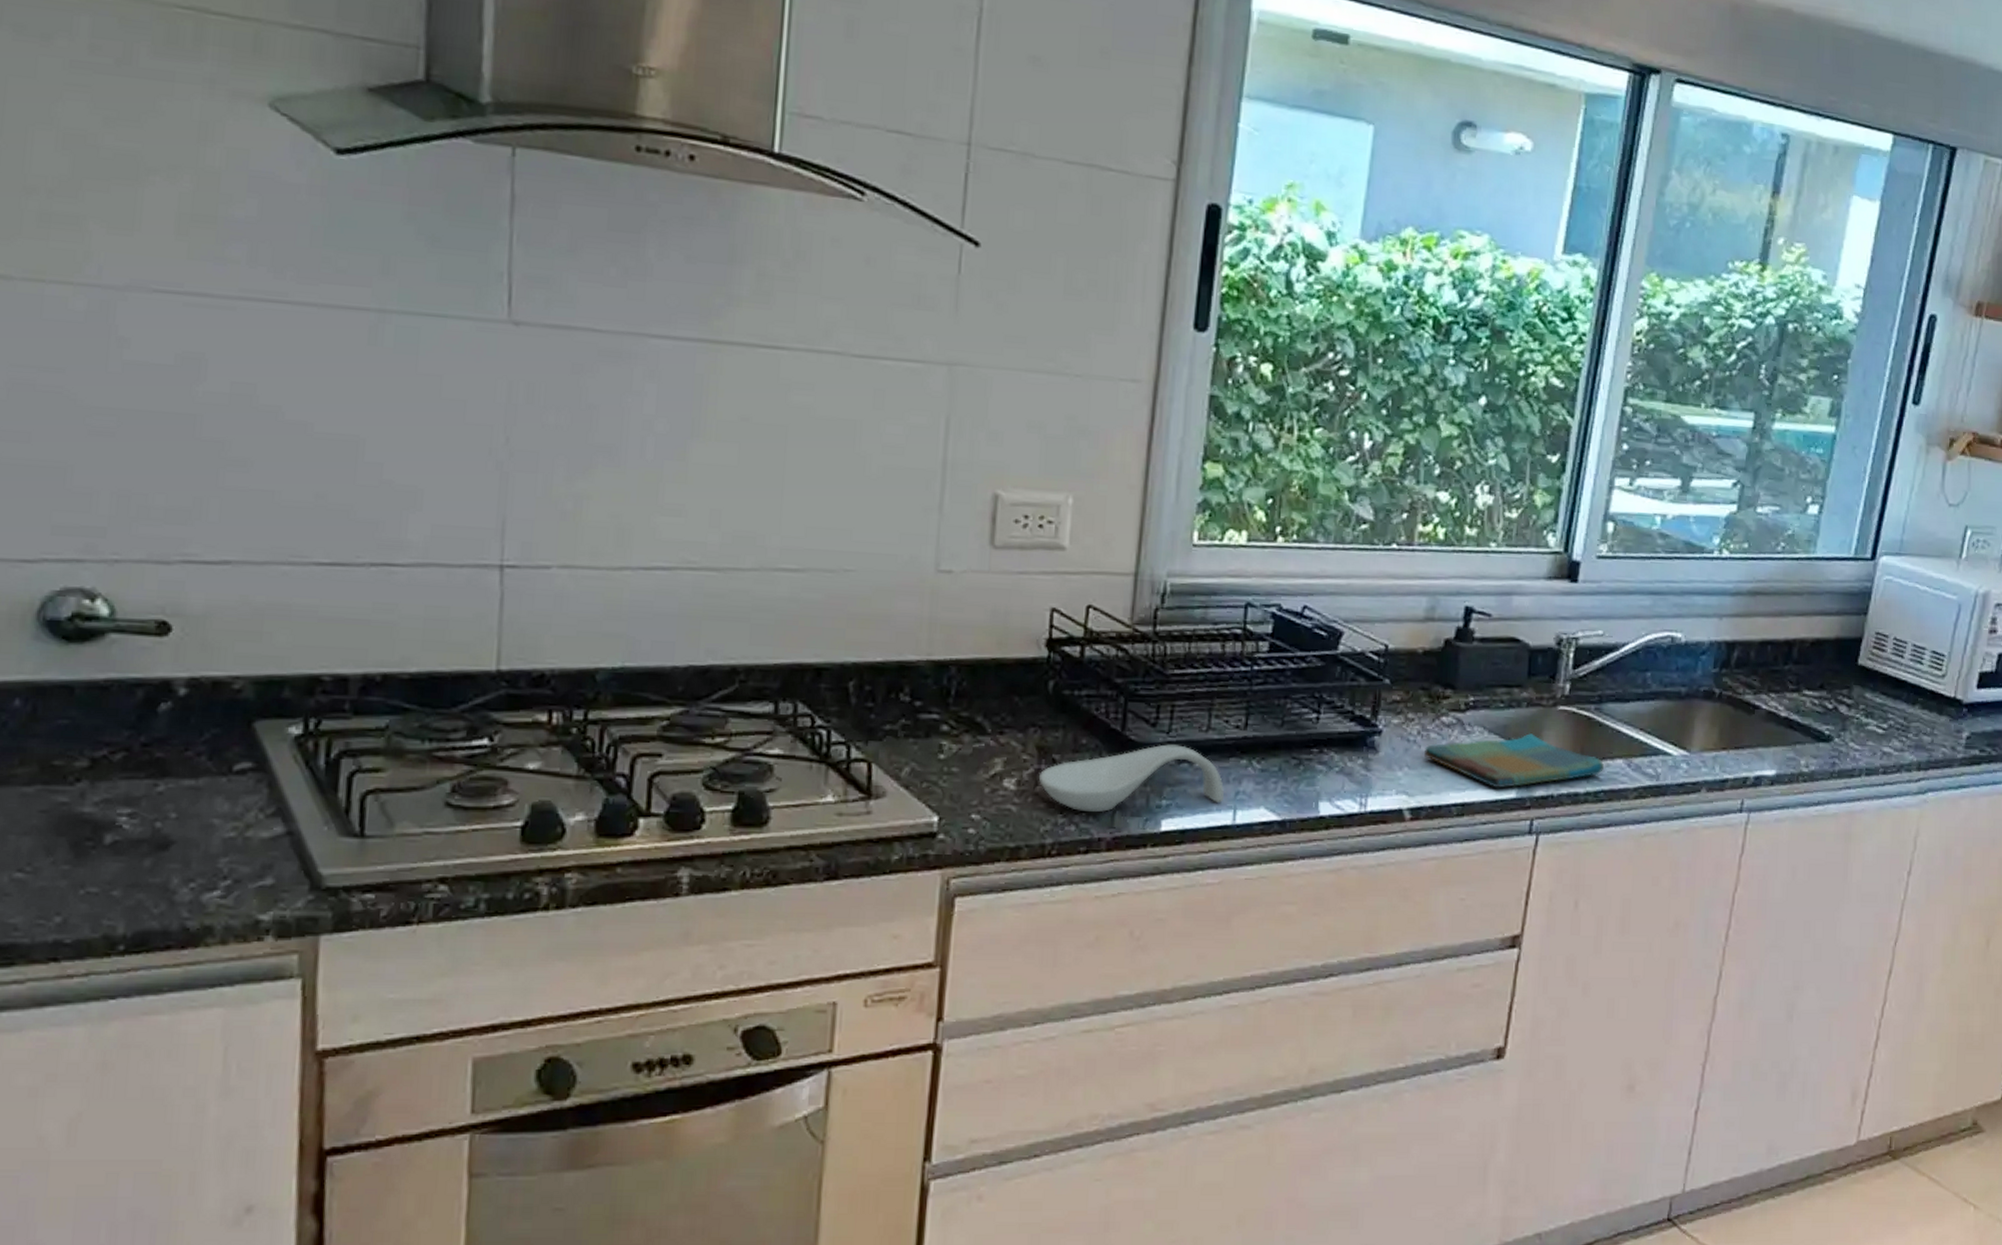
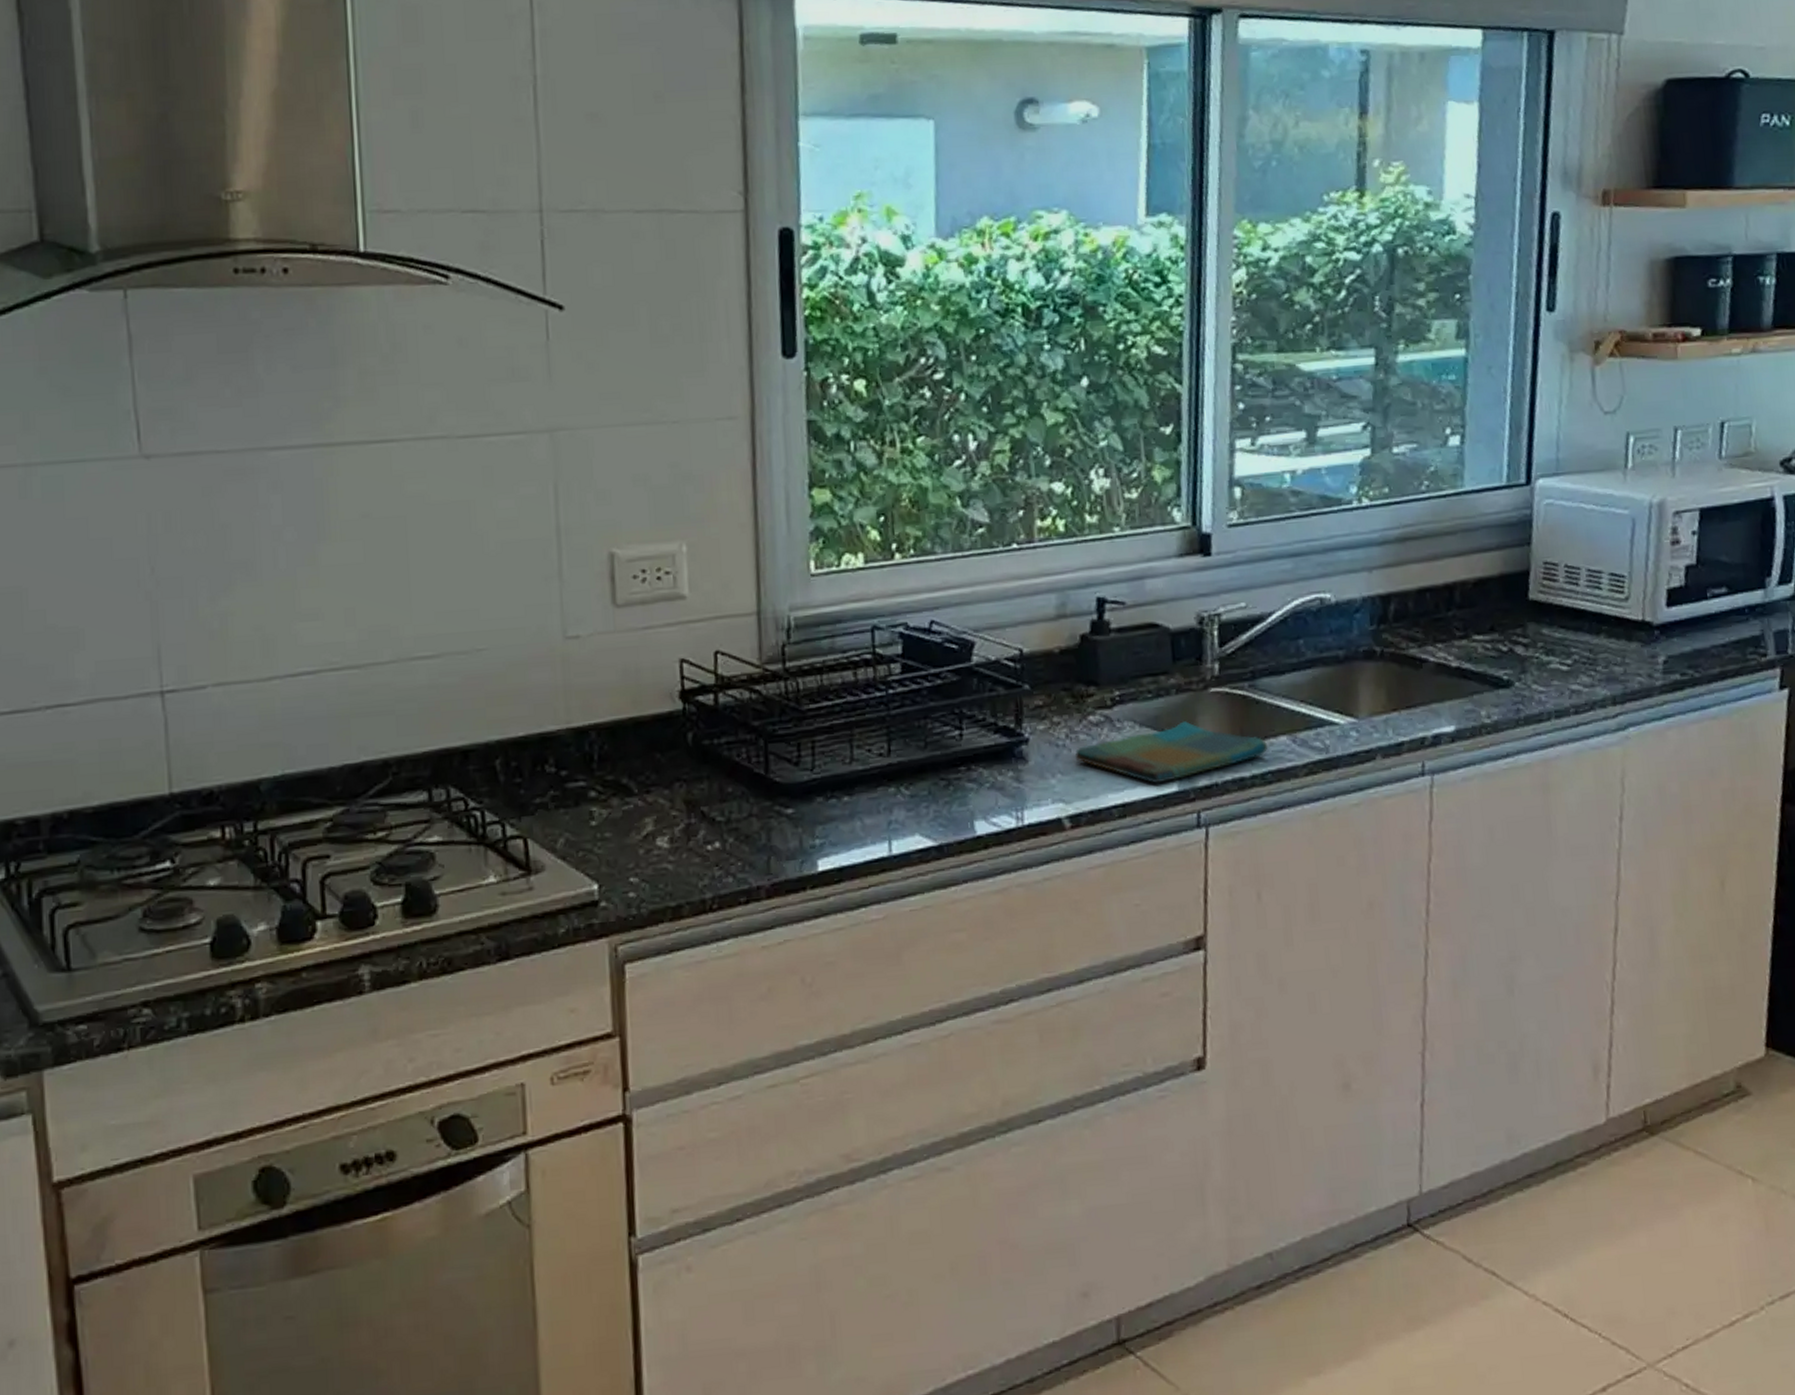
spoon rest: present [1038,744,1224,813] -> none [690,781,877,862]

